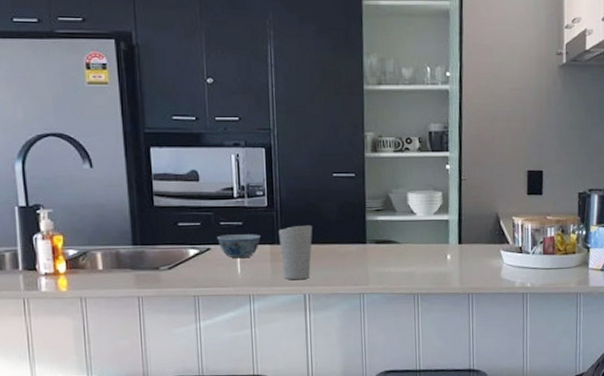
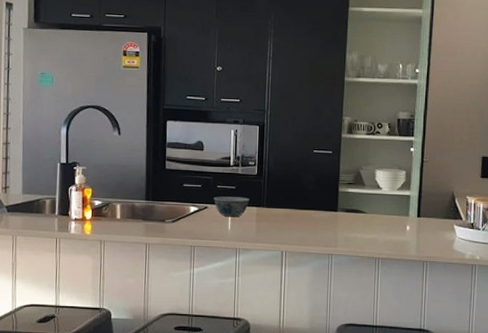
cup: present [278,224,313,279] -> none [264,192,294,238]

